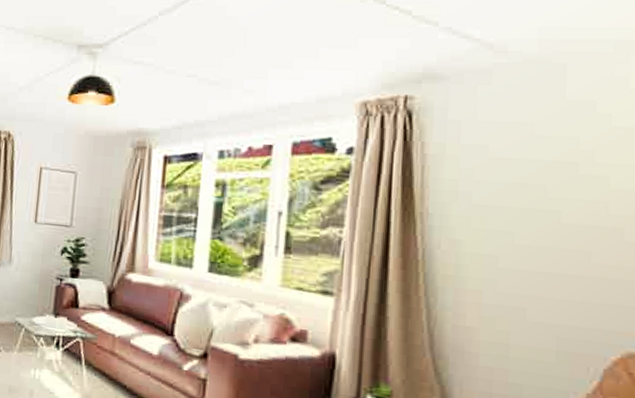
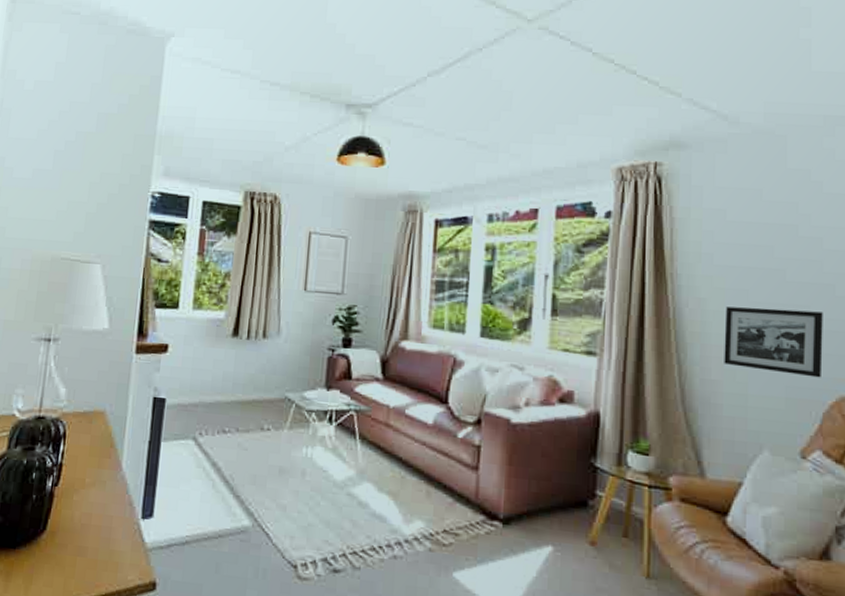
picture frame: none [481,249,607,331] -> present [724,306,823,378]

